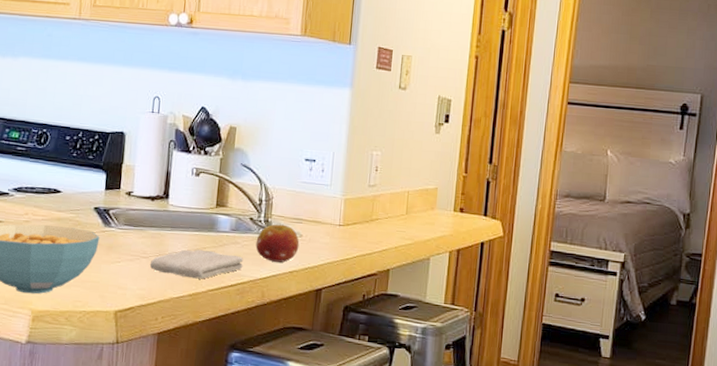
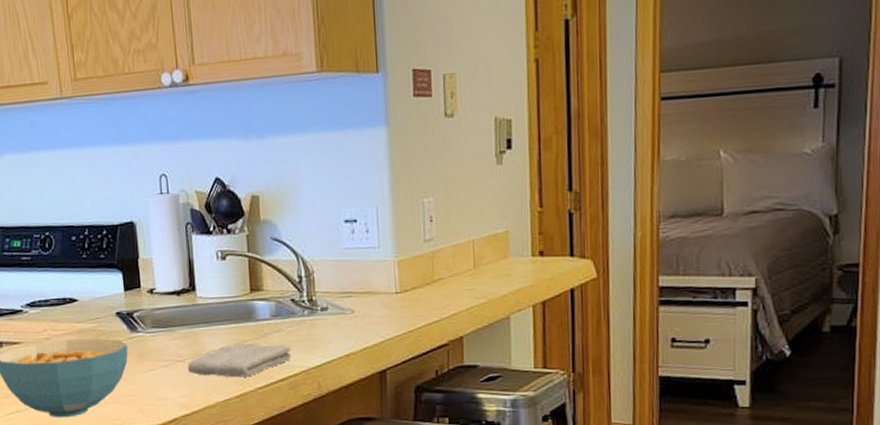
fruit: present [255,224,300,263] -> none [302,301,353,346]

